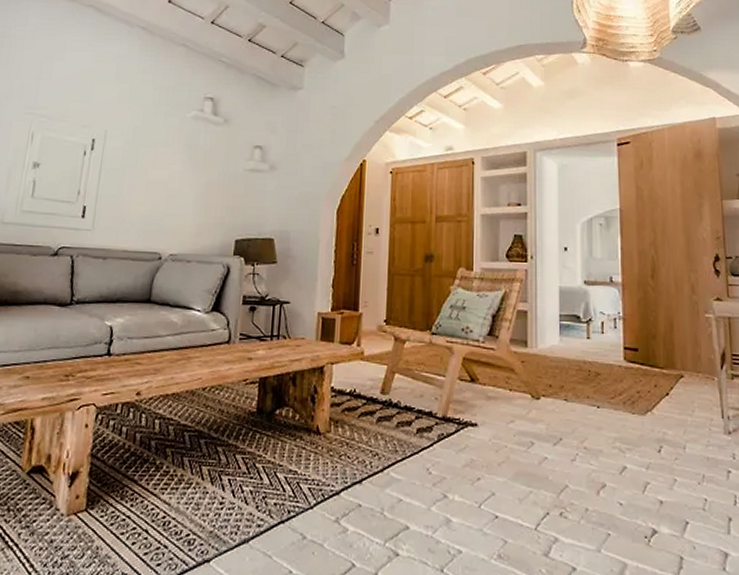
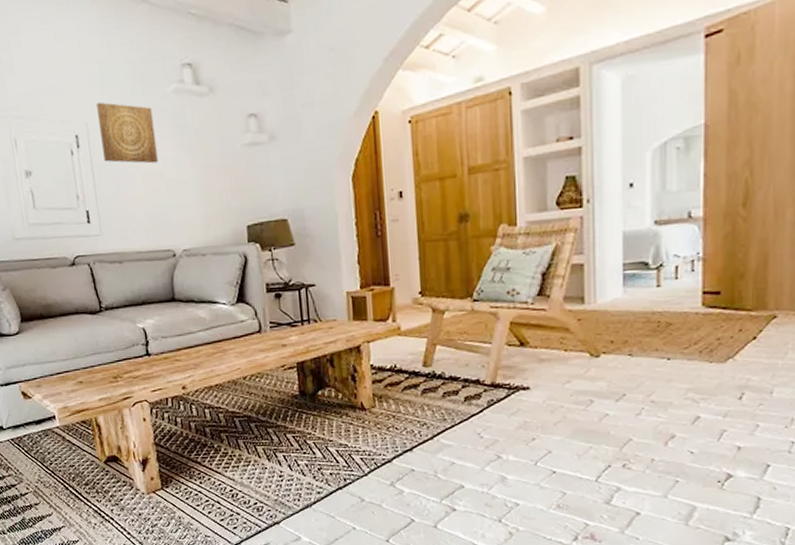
wall art: none [114,115,170,174] -> present [96,101,159,164]

